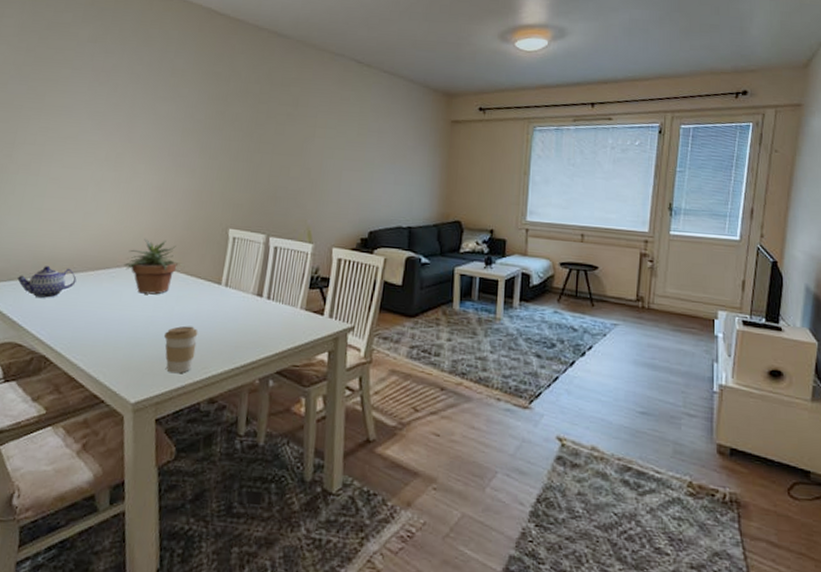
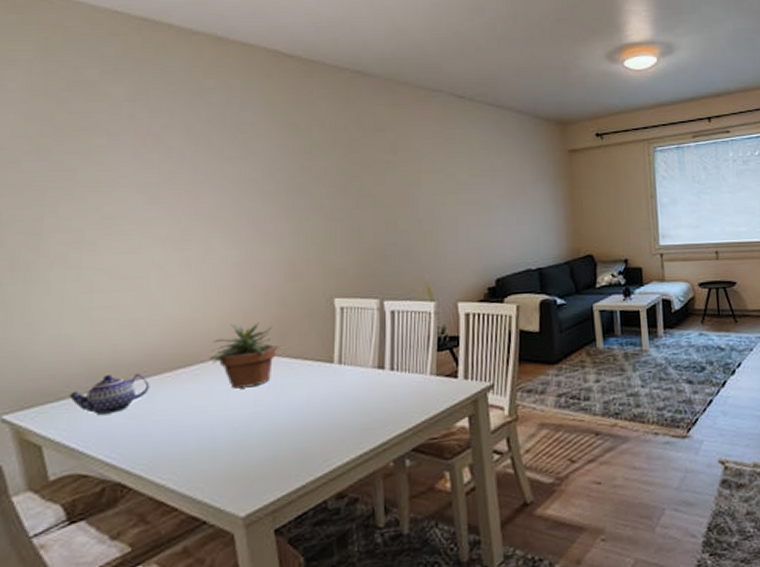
coffee cup: present [163,325,198,374] -> none [271,415,313,474]

